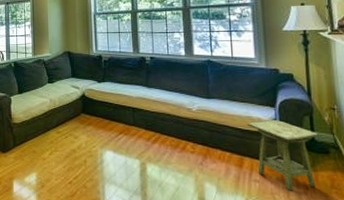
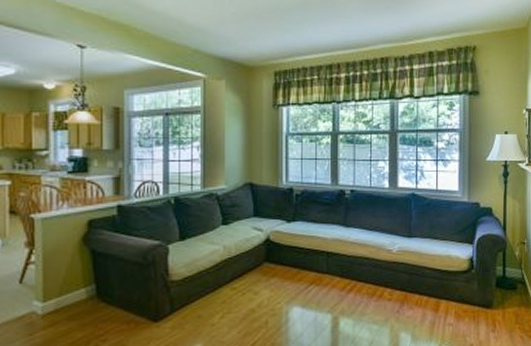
side table: present [246,120,319,191] -> none [445,258,509,331]

